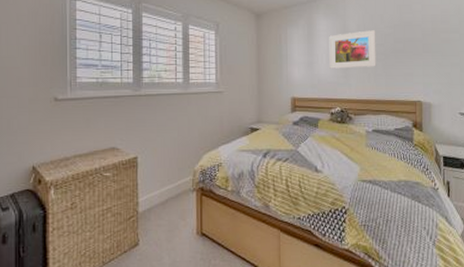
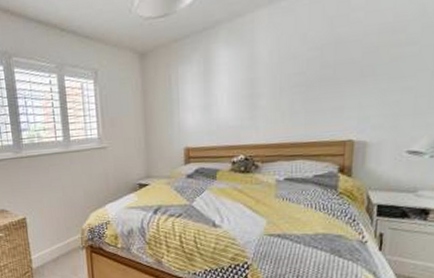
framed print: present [329,30,376,69] -> none [231,55,295,110]

